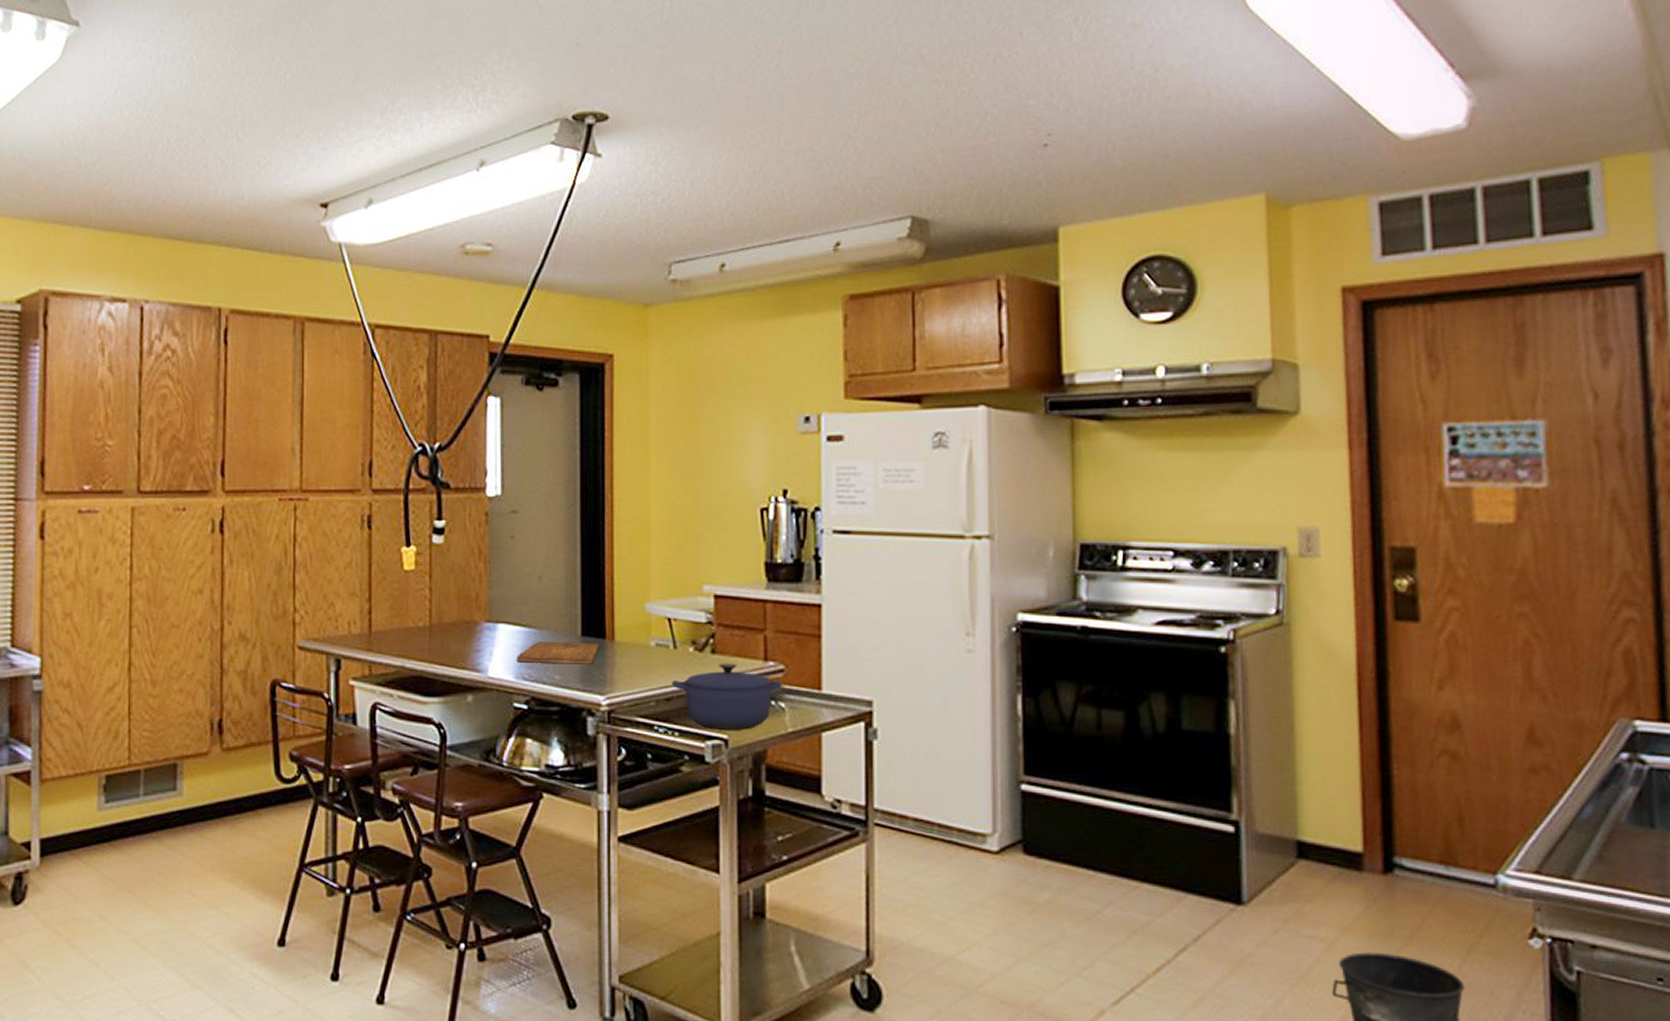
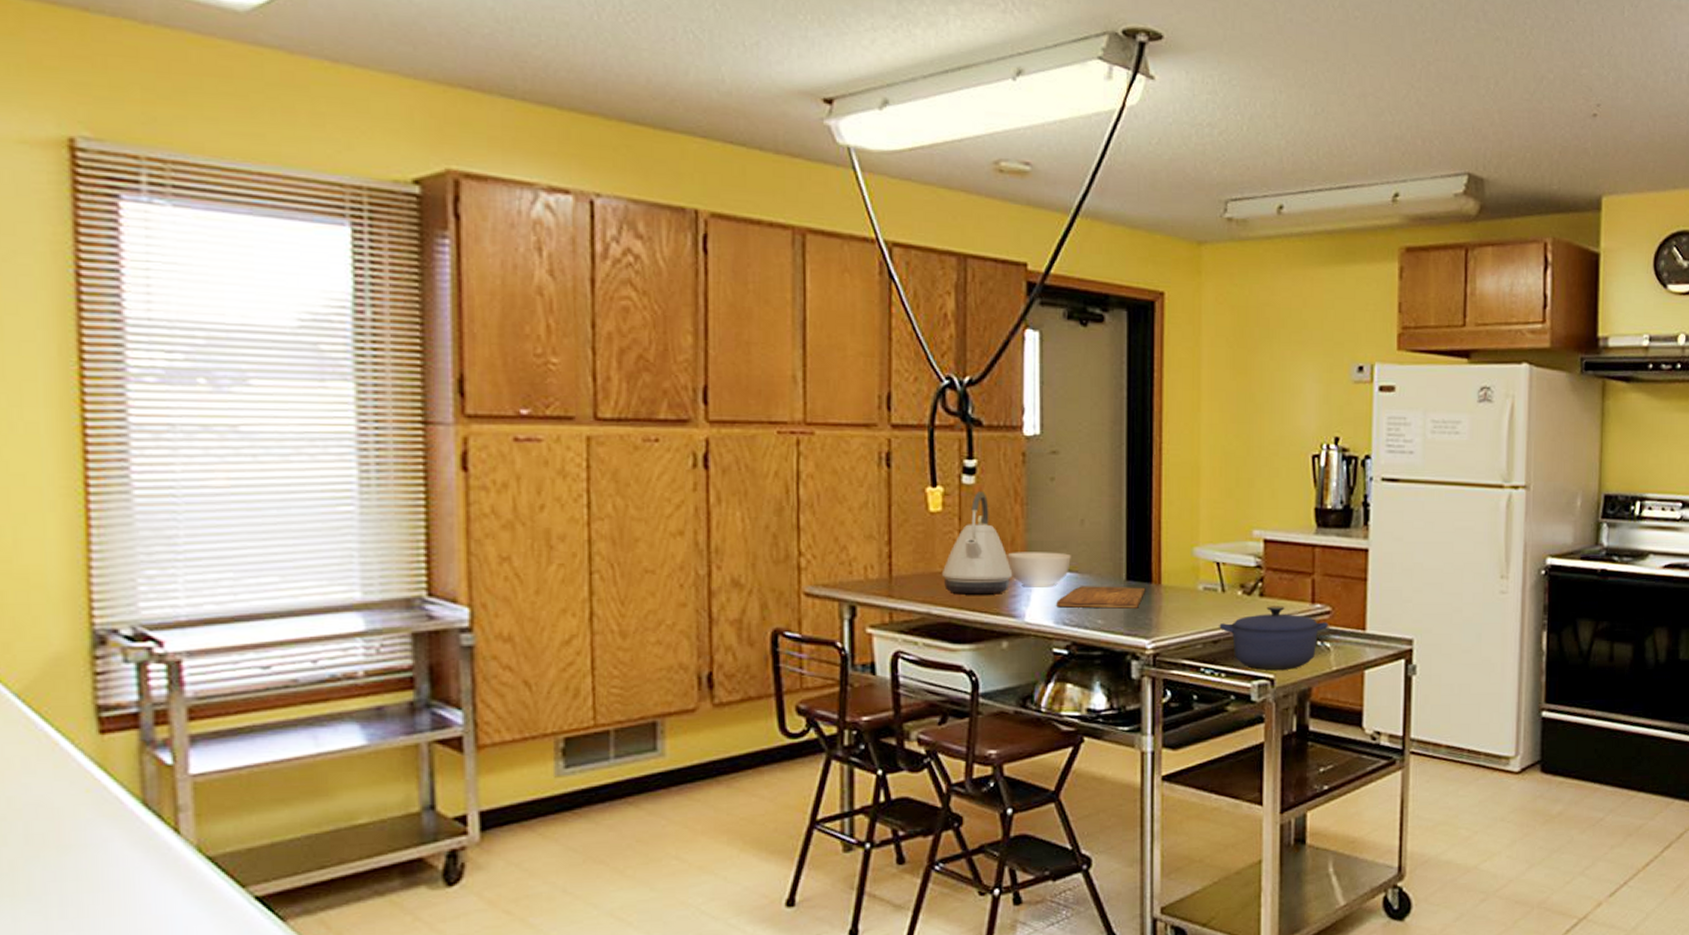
kettle: none [414,549,477,649] -> present [941,490,1013,595]
bowl: none [472,608,530,643] -> present [1007,552,1071,588]

